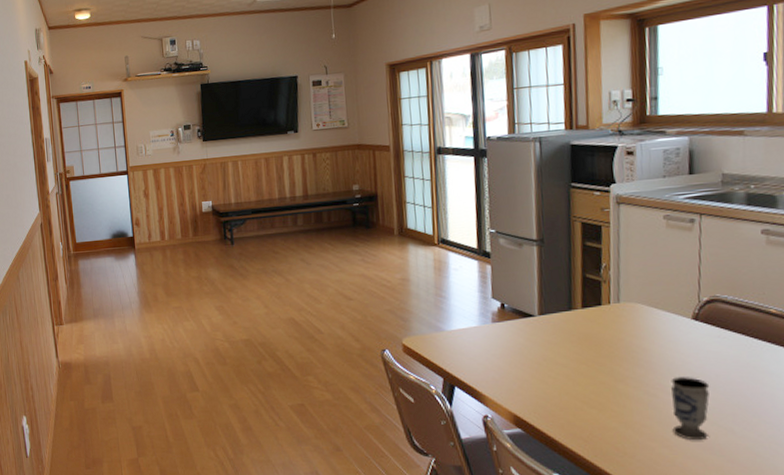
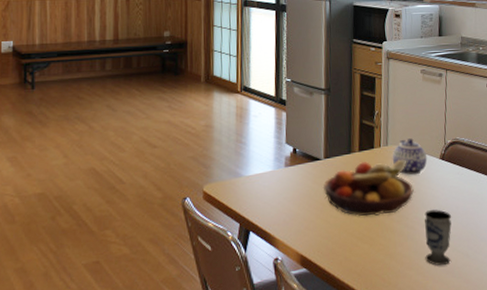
fruit bowl: none [537,319,656,379] -> present [322,160,414,217]
teapot: none [625,295,675,337] -> present [392,138,428,176]

